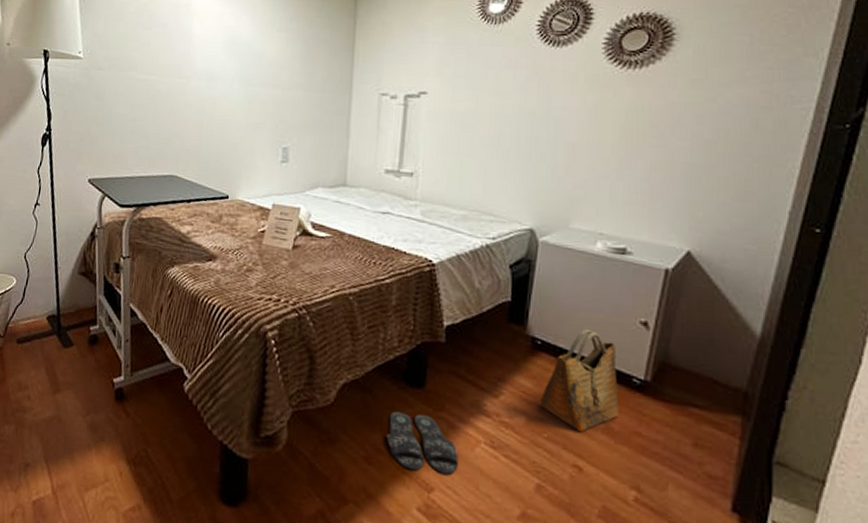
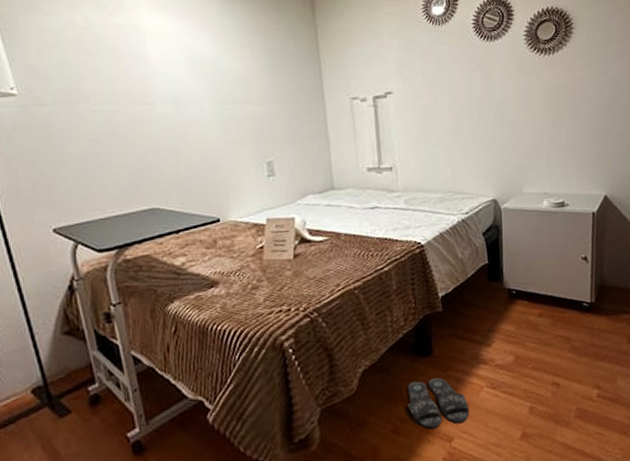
grocery bag: present [539,328,619,433] -> none [521,272,578,356]

